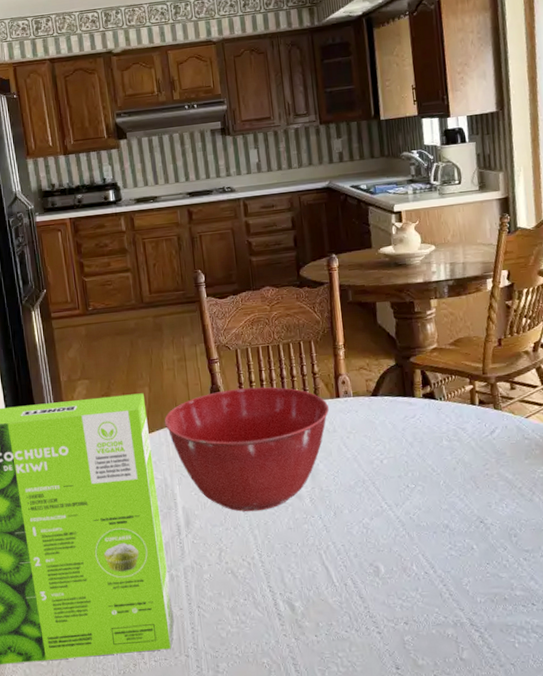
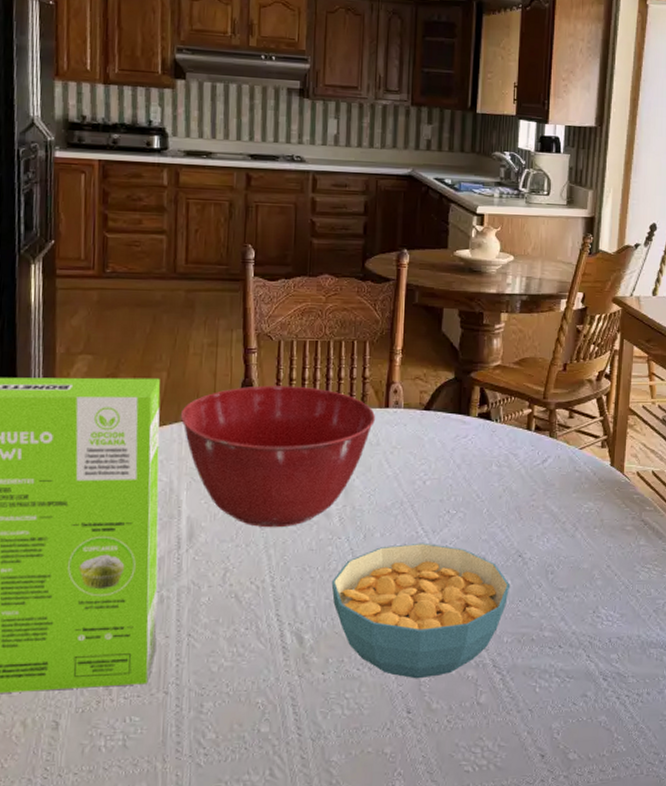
cereal bowl: none [311,515,476,639] -> present [331,542,511,679]

